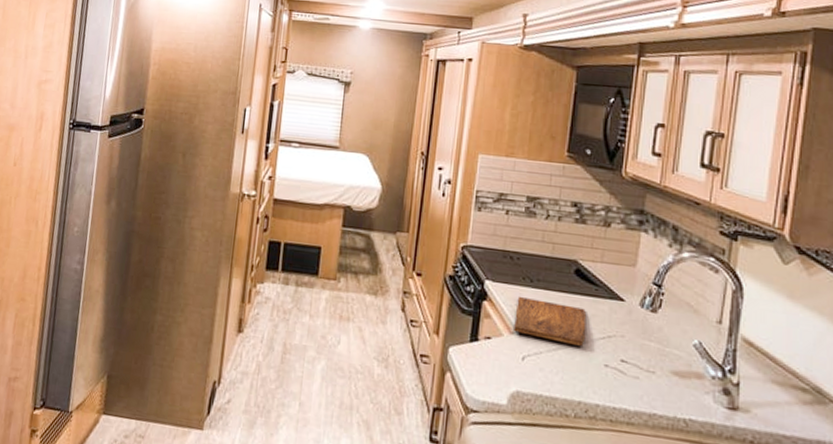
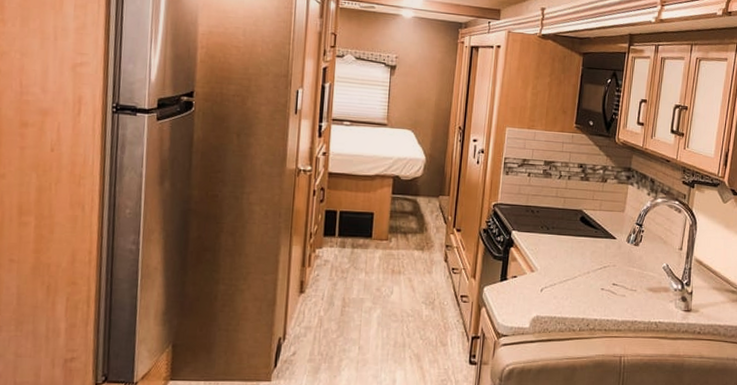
cutting board: present [514,296,586,346] -> none [534,241,588,276]

